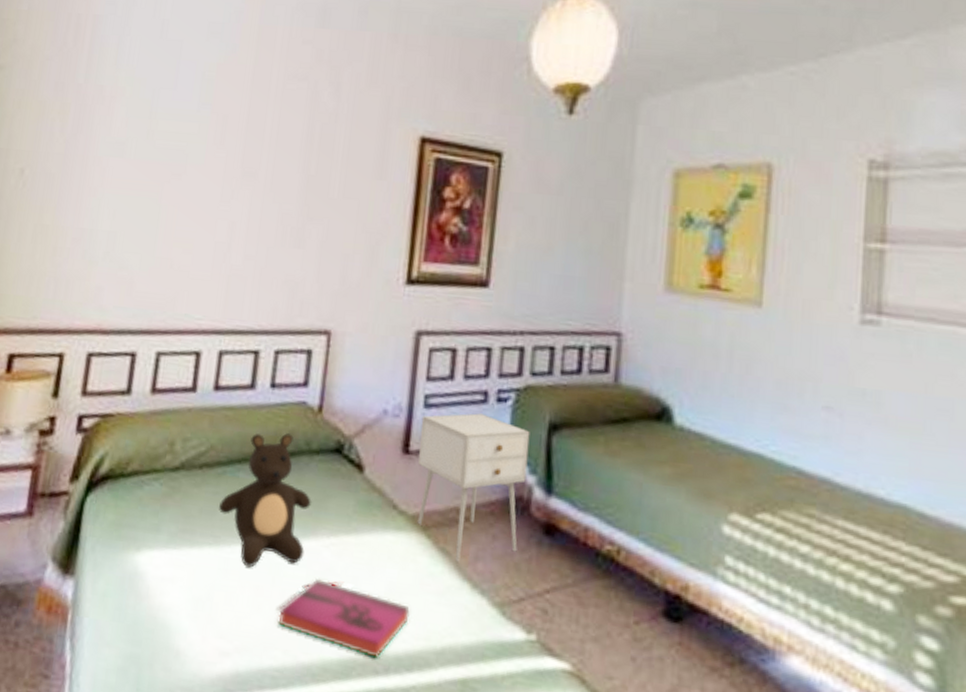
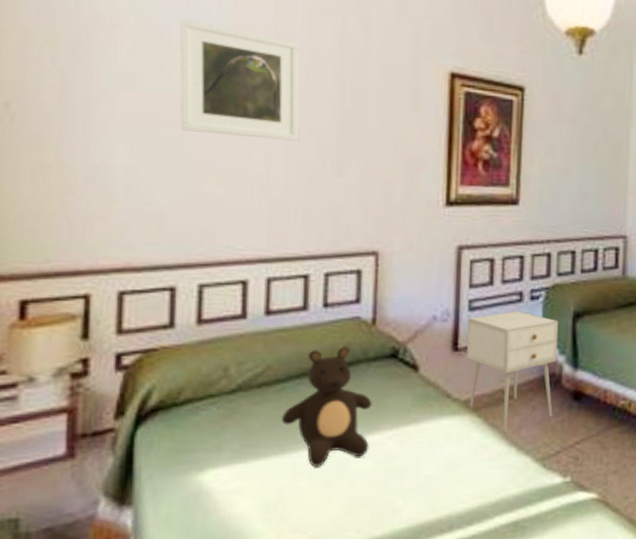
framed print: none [156,88,272,209] -> present [178,18,300,141]
hardback book: present [277,578,410,659] -> none [348,465,467,521]

